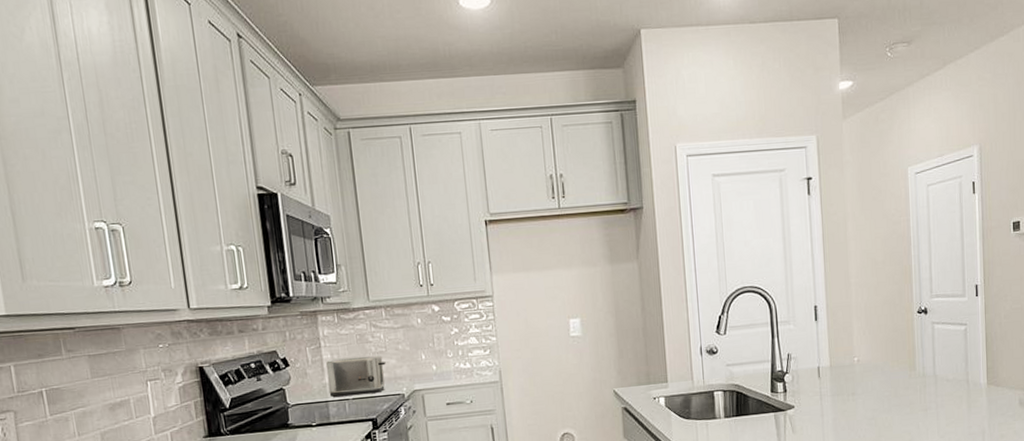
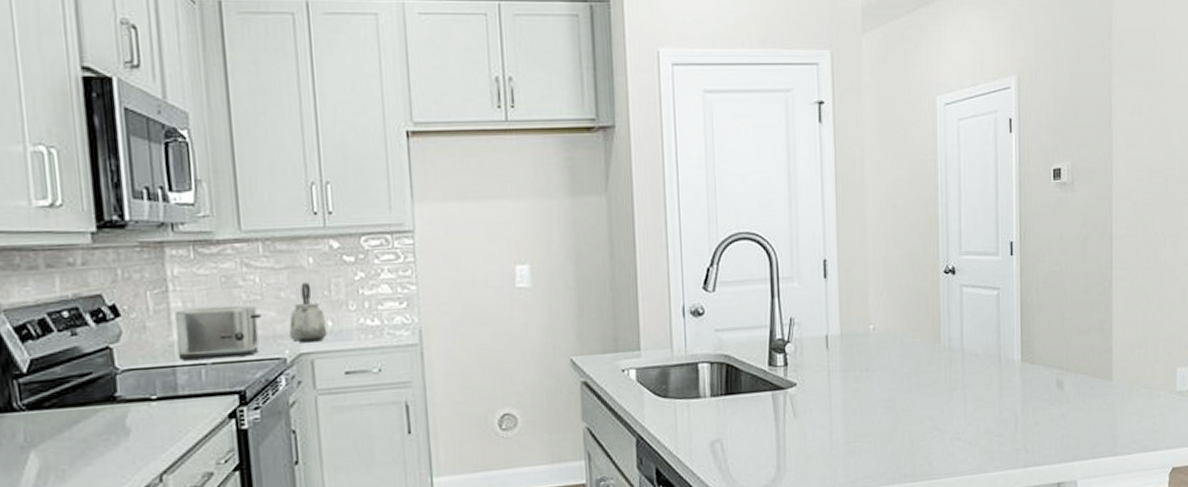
kettle: none [405,337,433,382] -> present [288,282,328,343]

